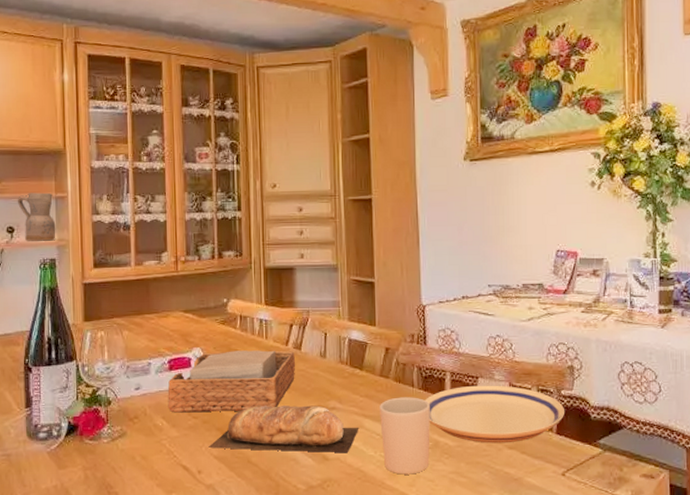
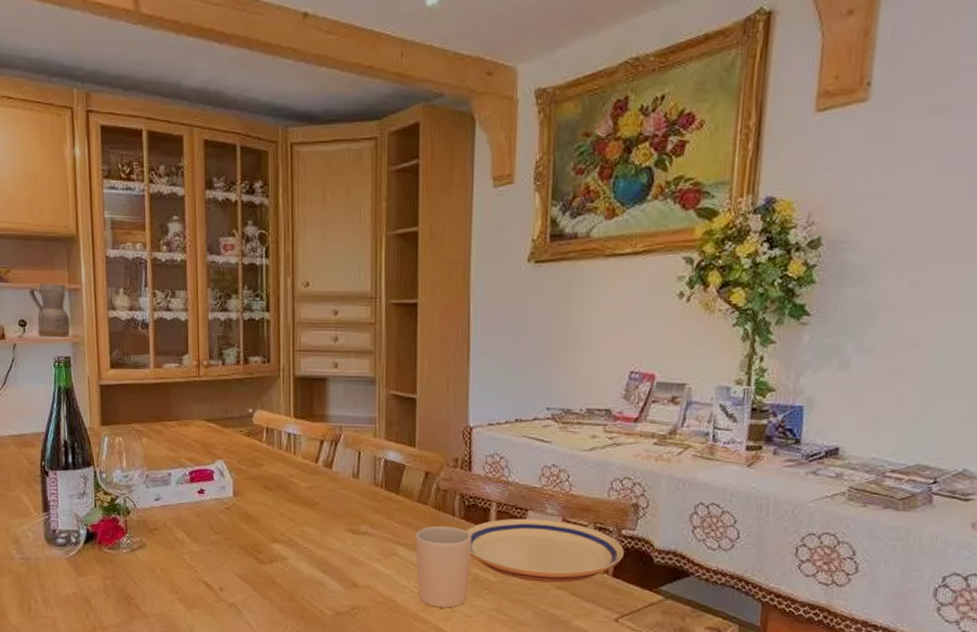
napkin holder: present [167,350,296,413] -> none [188,465,326,530]
bread loaf: present [208,405,359,453] -> none [231,525,393,581]

